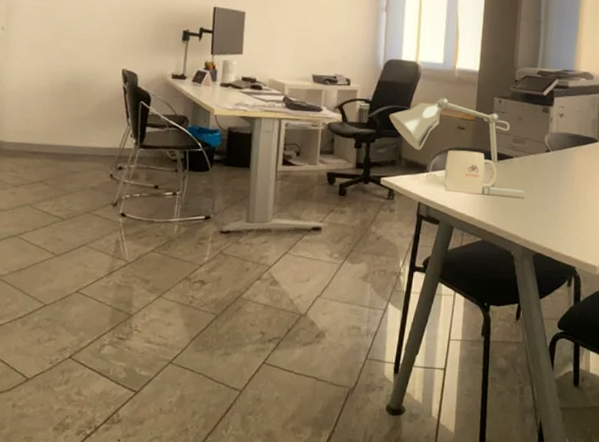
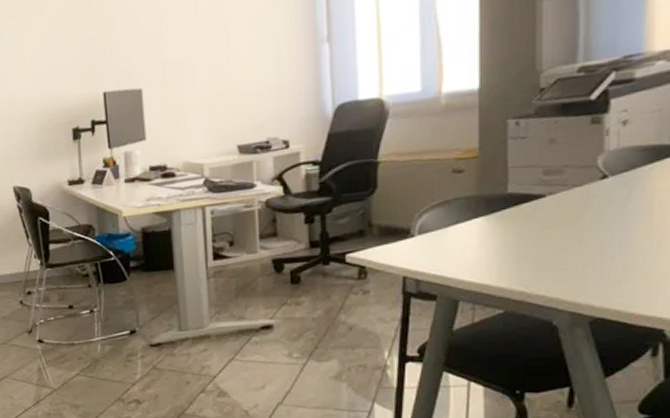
desk lamp: present [388,97,526,199] -> none [348,135,571,256]
mug: present [444,150,497,195] -> none [437,197,520,257]

